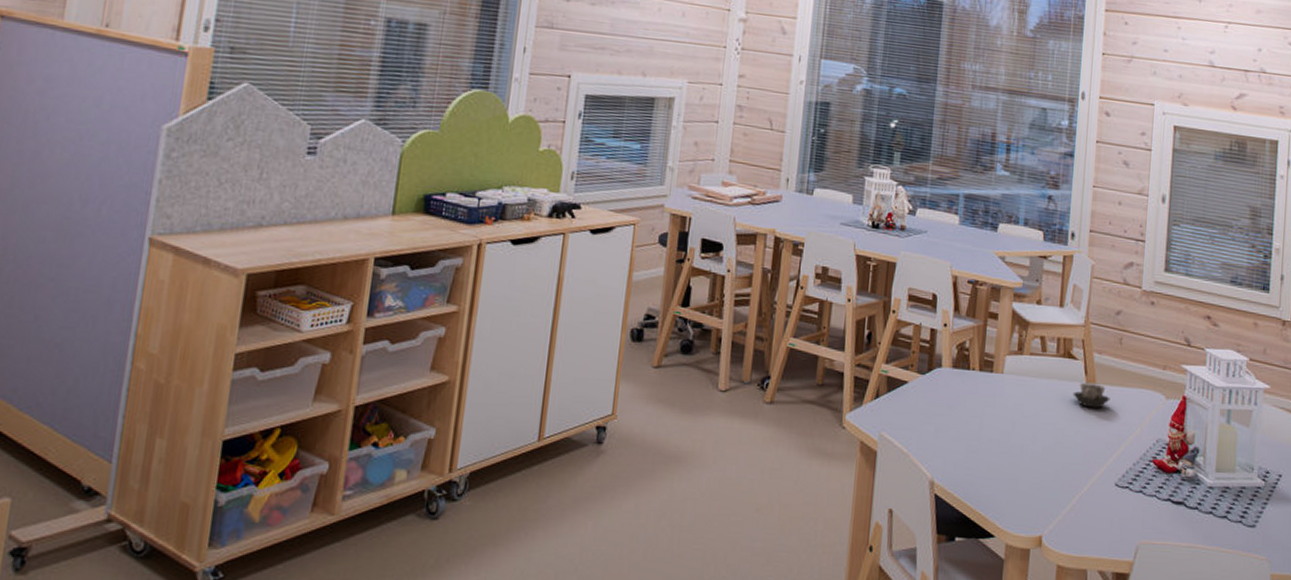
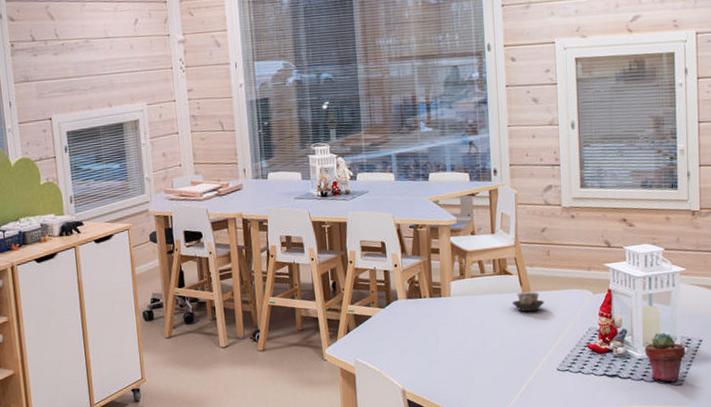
potted succulent: none [1217,458,1263,521] -> present [645,332,686,382]

